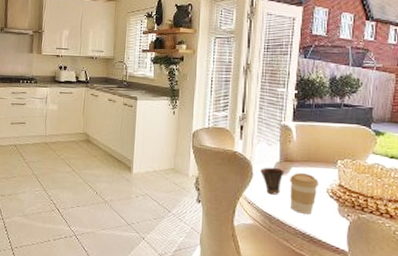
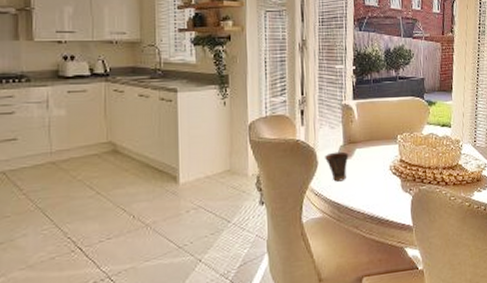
coffee cup: present [290,173,319,214] -> none [354,153,382,197]

